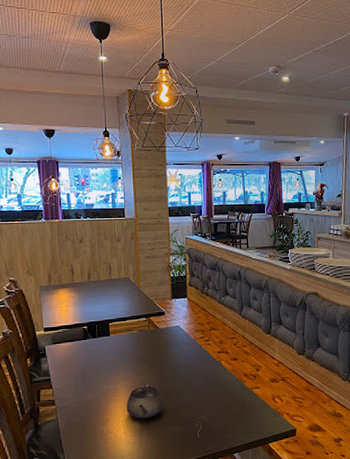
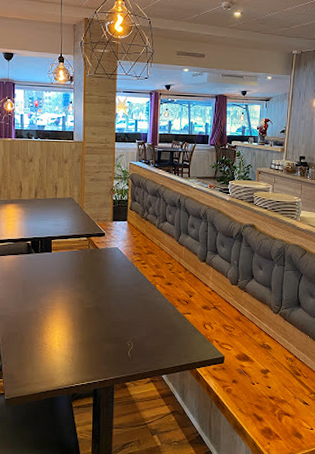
teapot: present [126,385,163,420] -> none [62,302,98,335]

